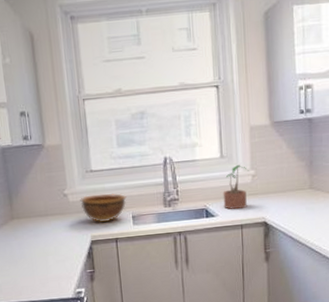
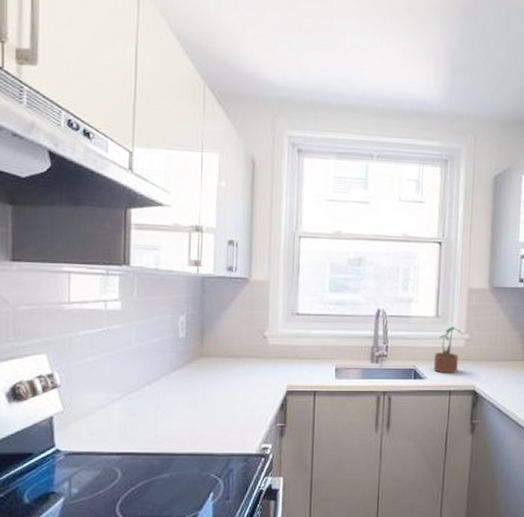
bowl: present [80,193,127,222] -> none [280,340,332,371]

